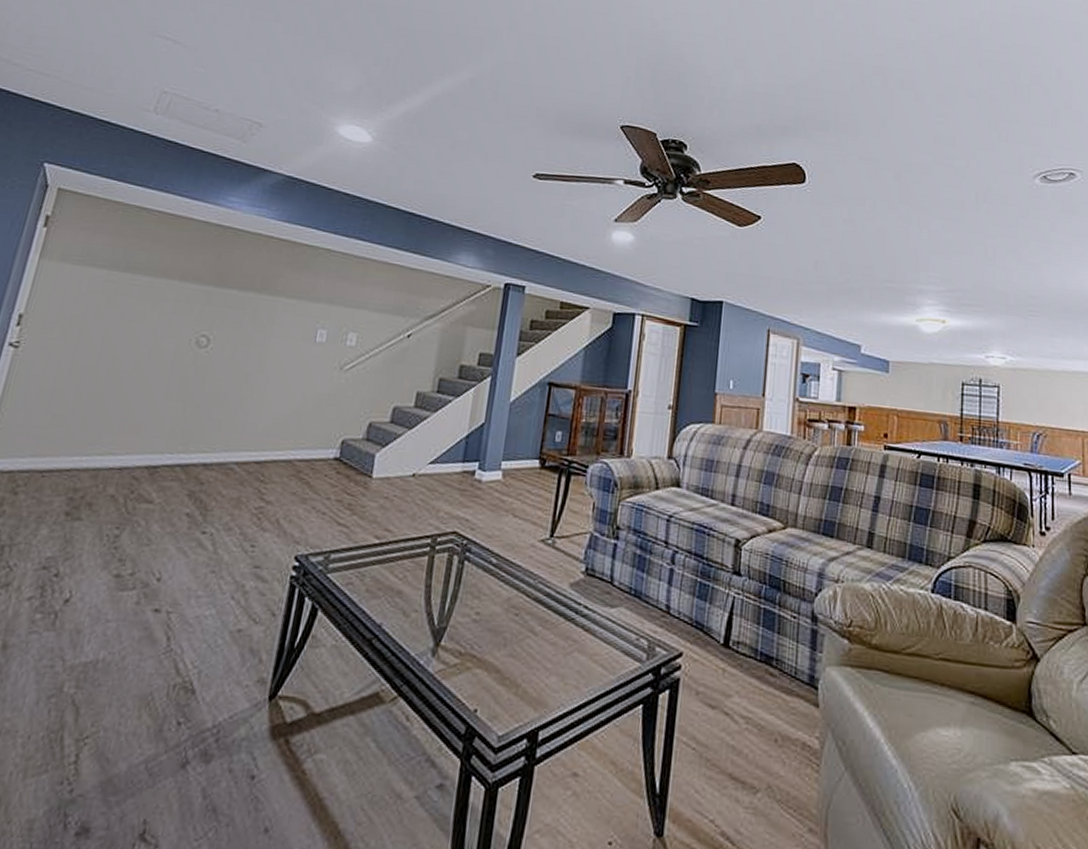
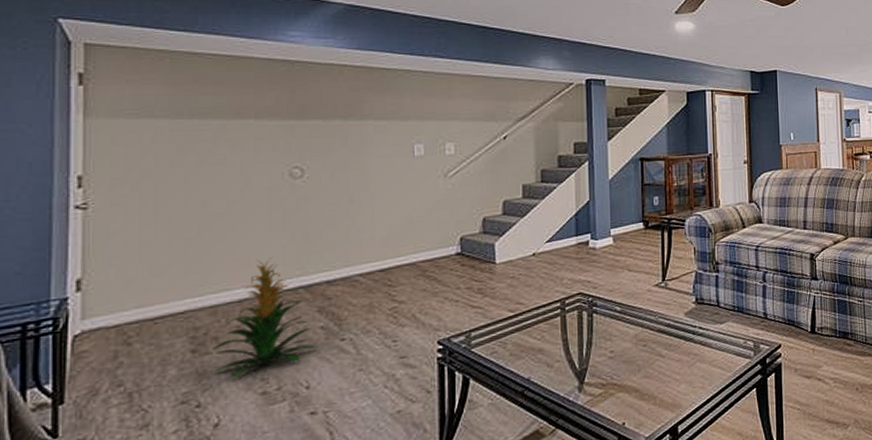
indoor plant: none [80,427,180,552] -> present [211,257,319,378]

